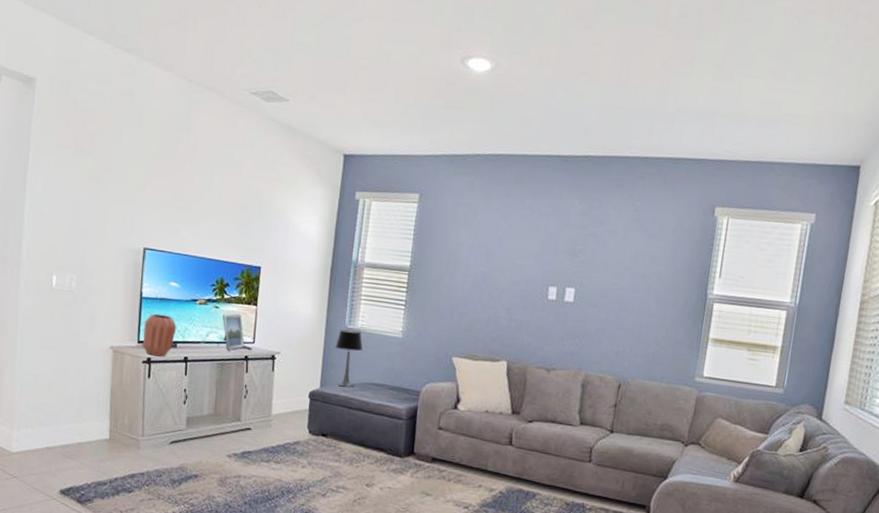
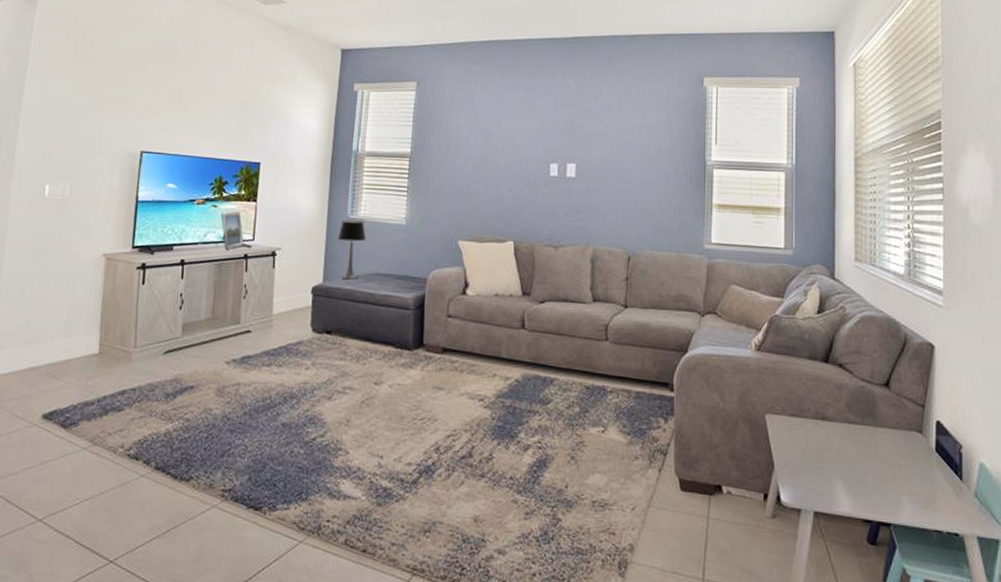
vase: present [143,313,177,357] -> none [137,217,174,261]

